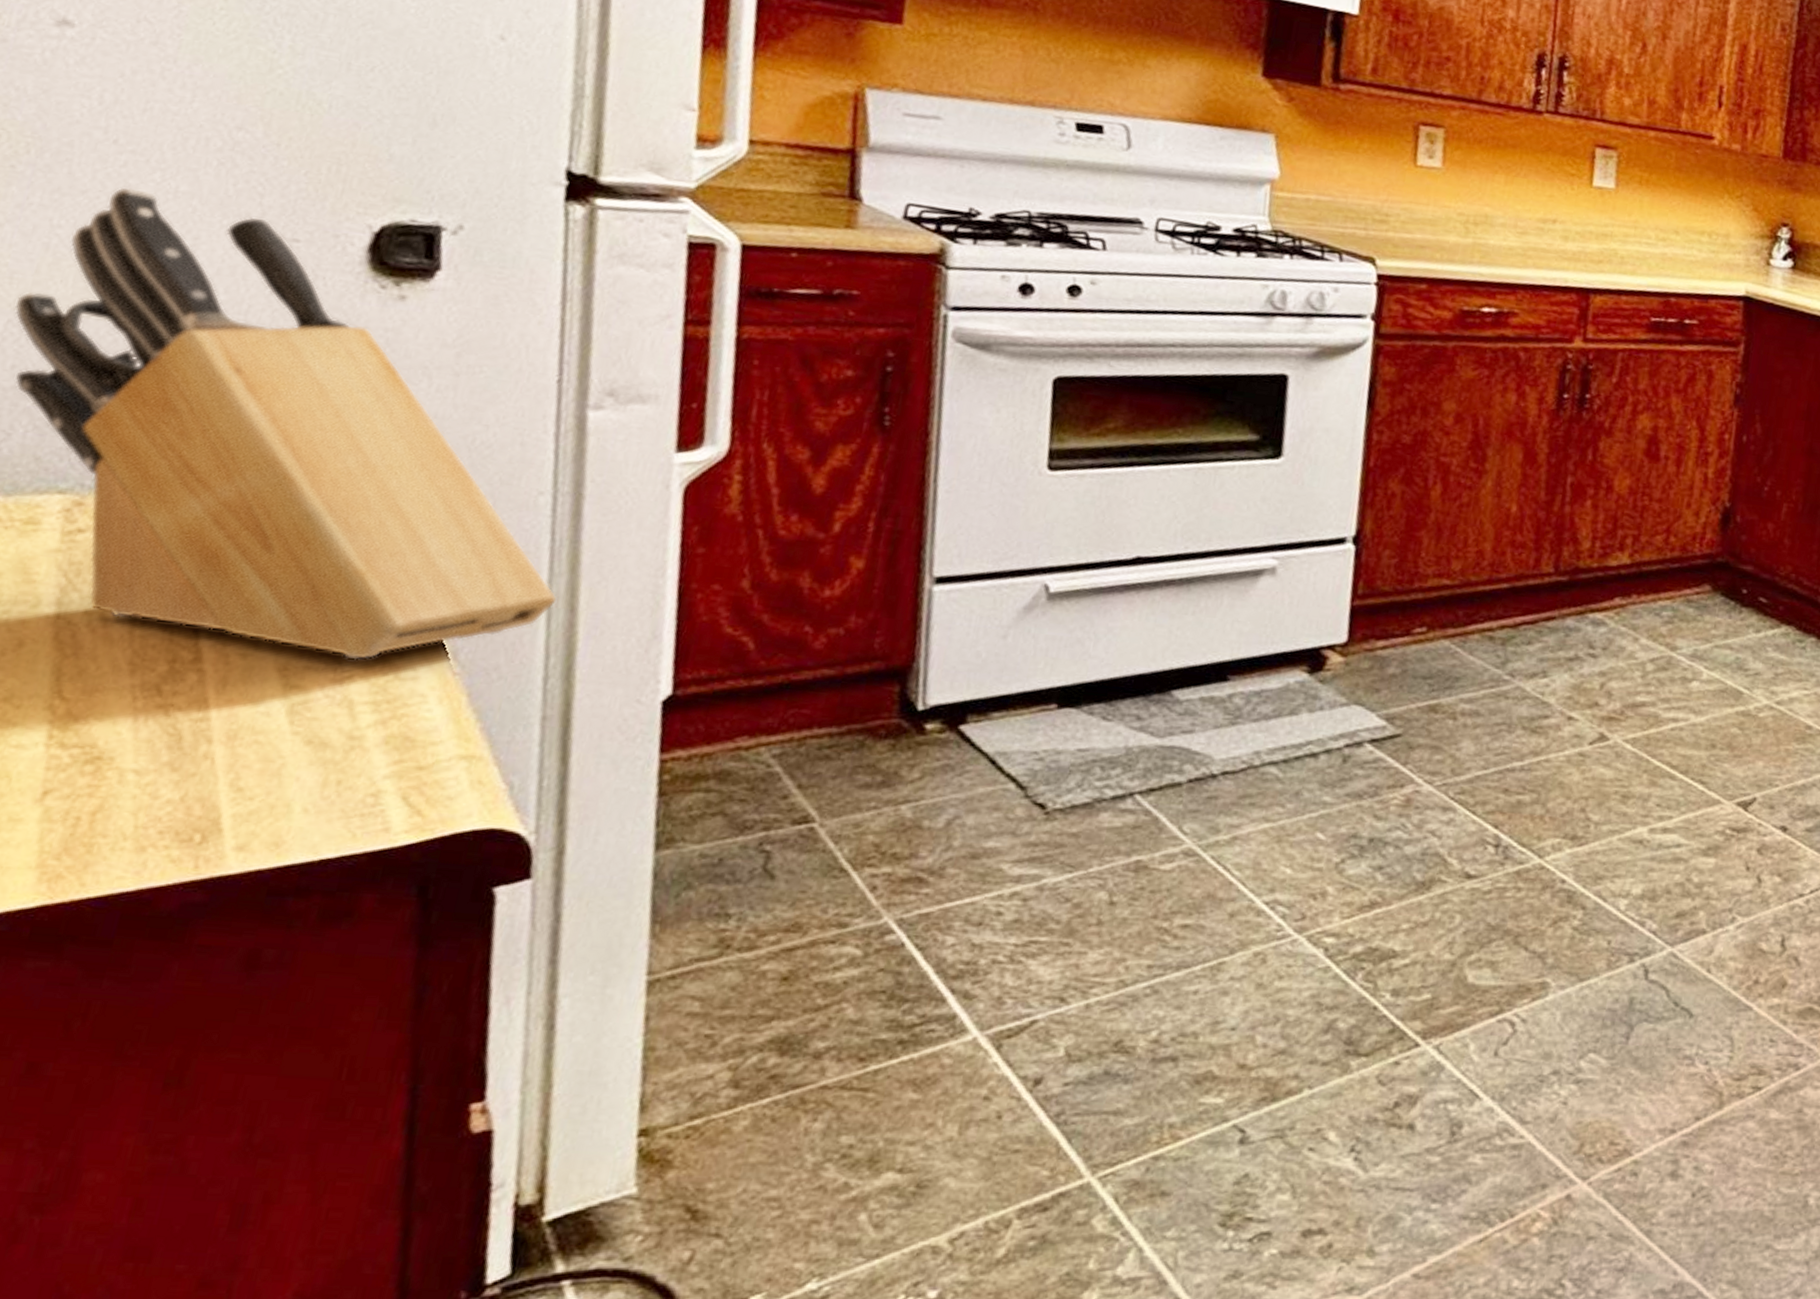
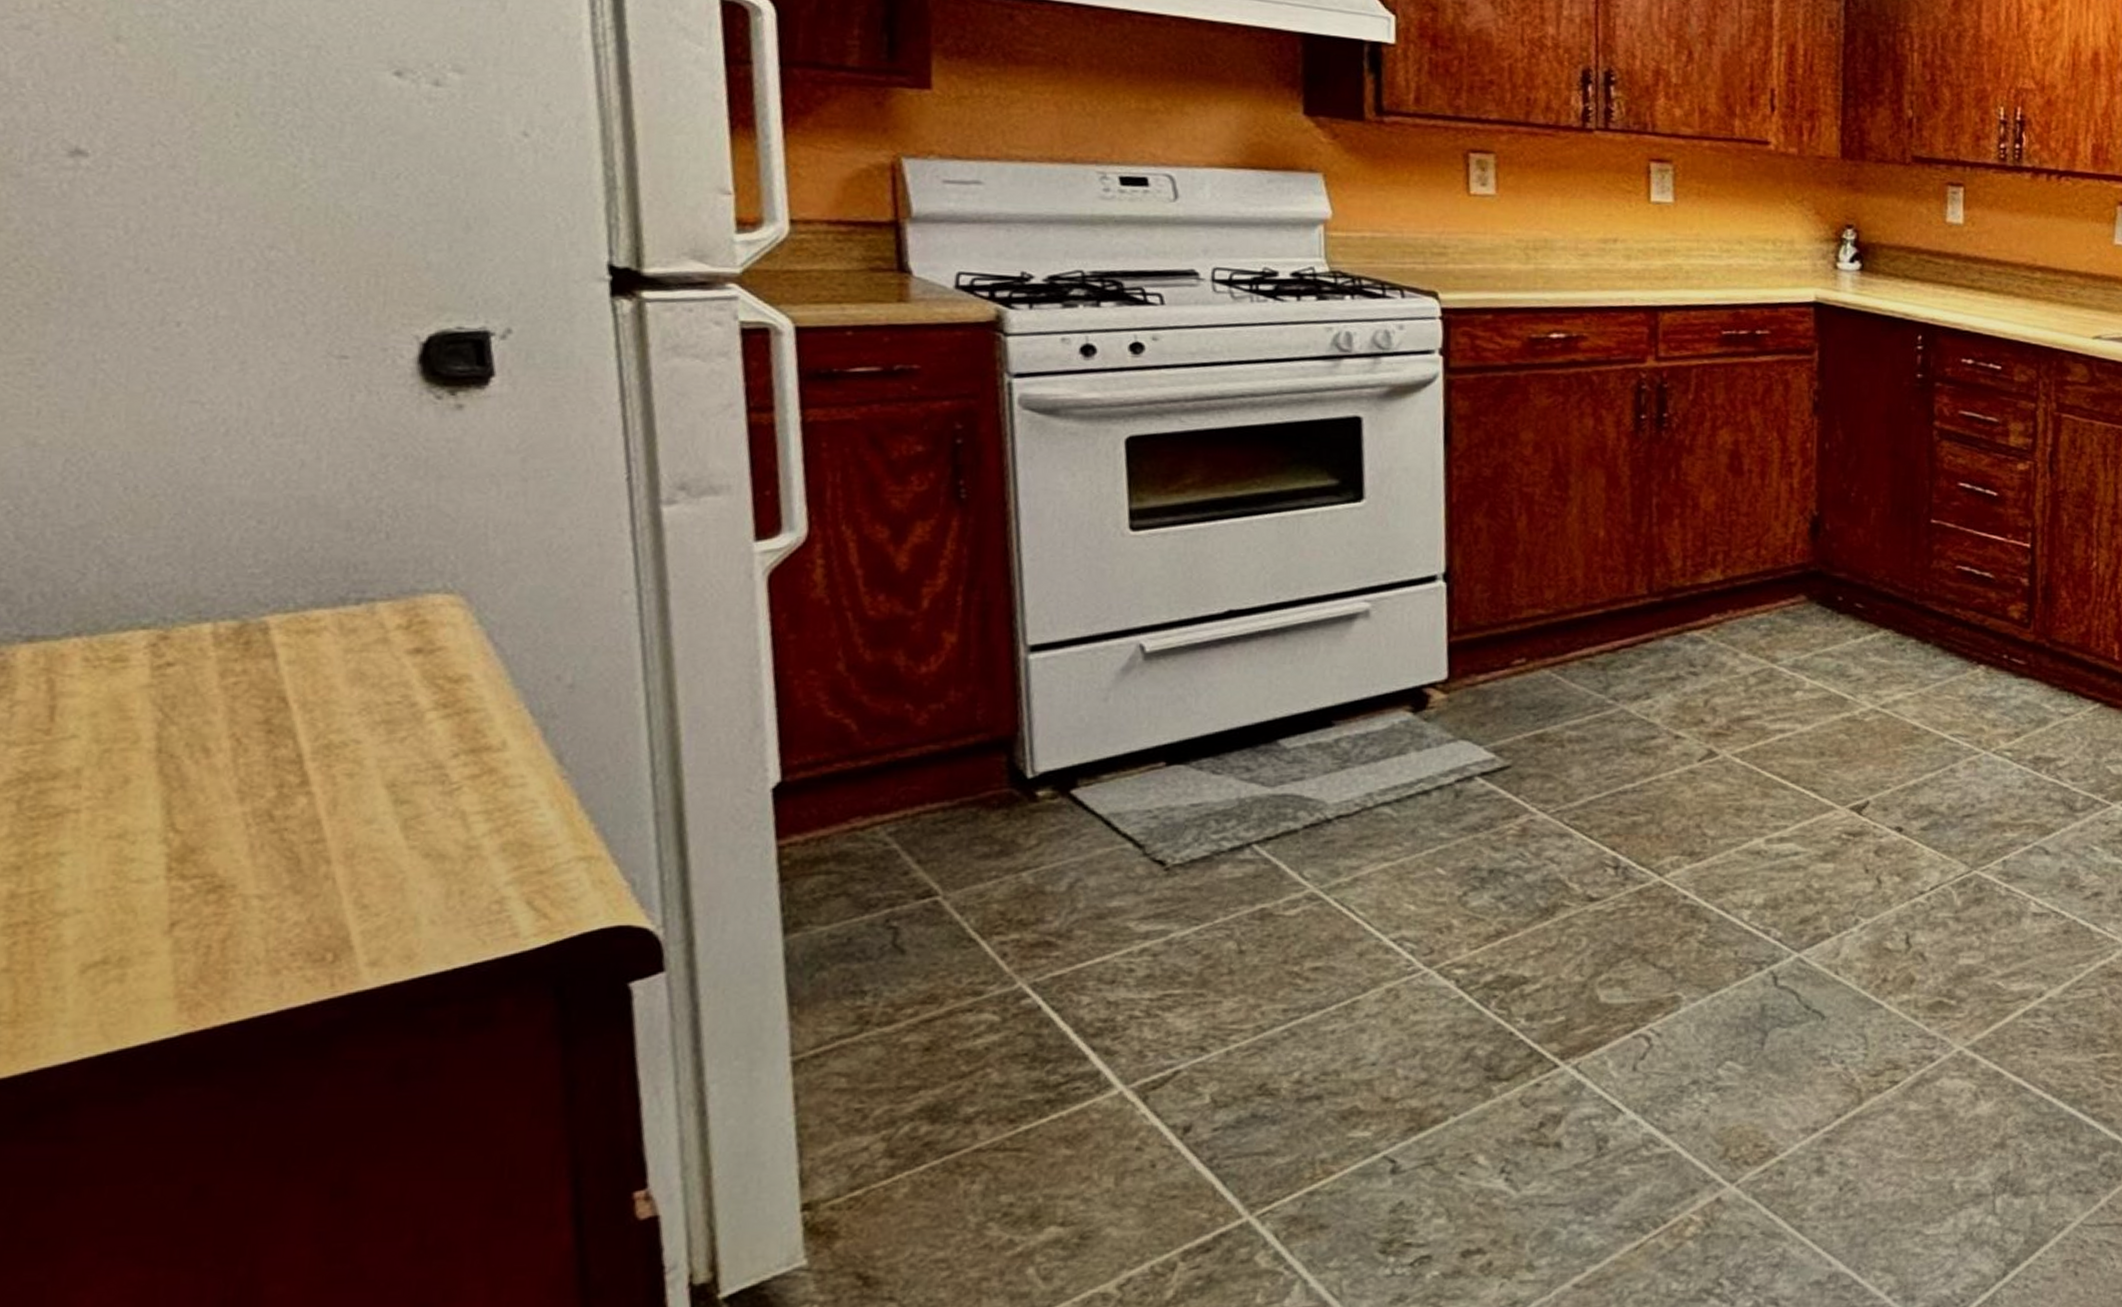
knife block: present [14,187,557,660] -> none [70,316,655,771]

